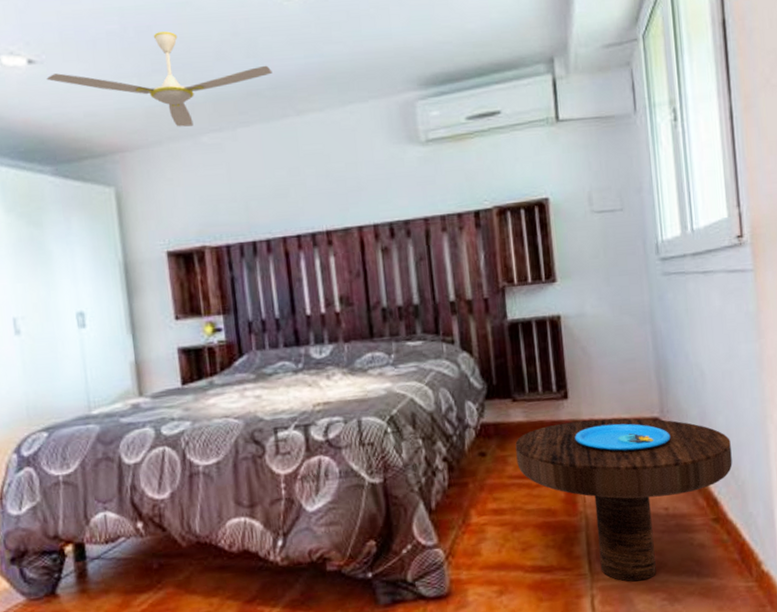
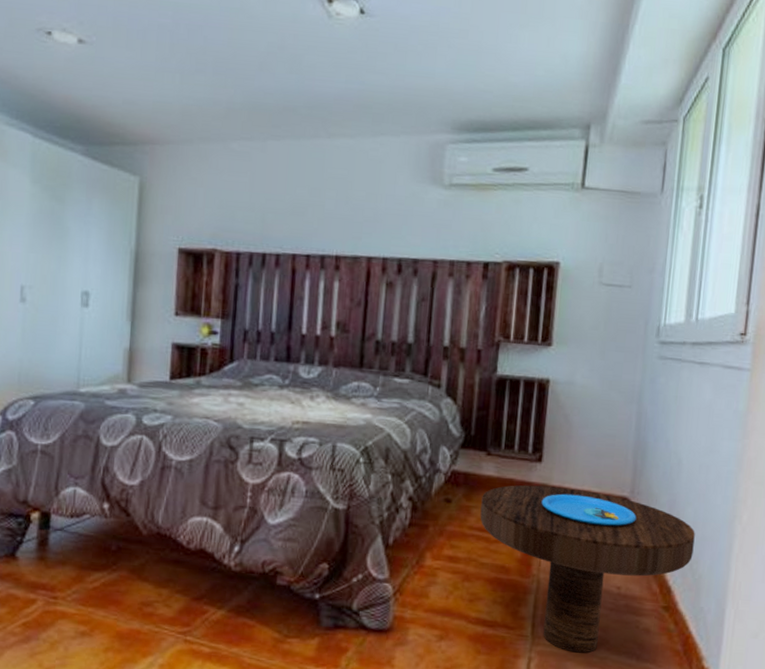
ceiling fan: present [46,31,272,127] -> none [93,33,312,131]

